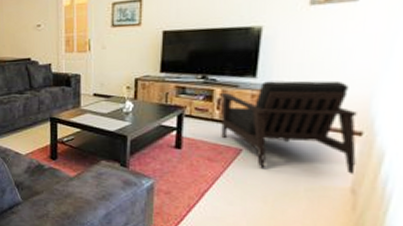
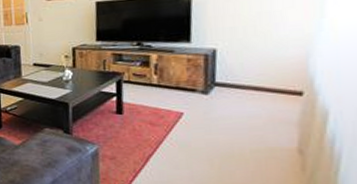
armchair: present [220,80,357,174] -> none [156,42,300,134]

